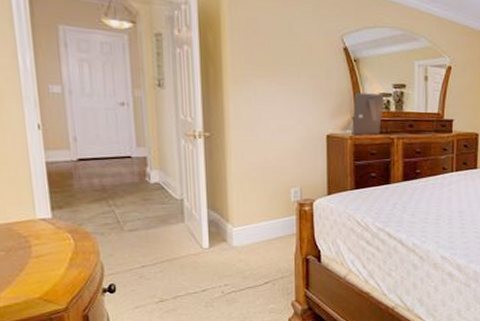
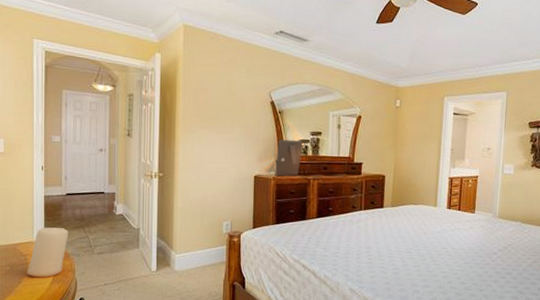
candle: none [30,200,87,262] -> present [27,227,69,277]

